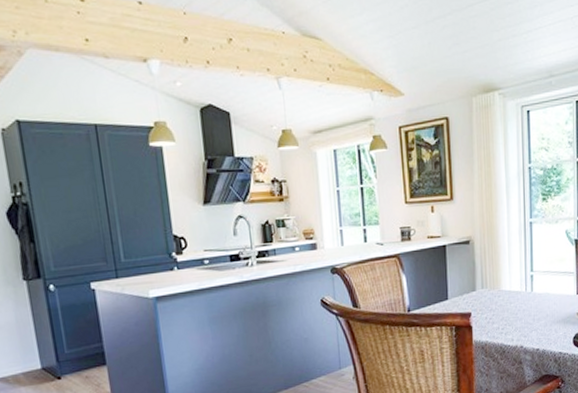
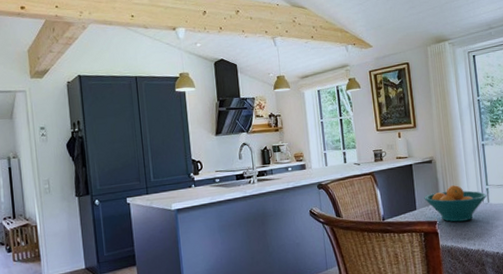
fruit bowl: none [457,271,531,314] -> present [424,185,487,222]

